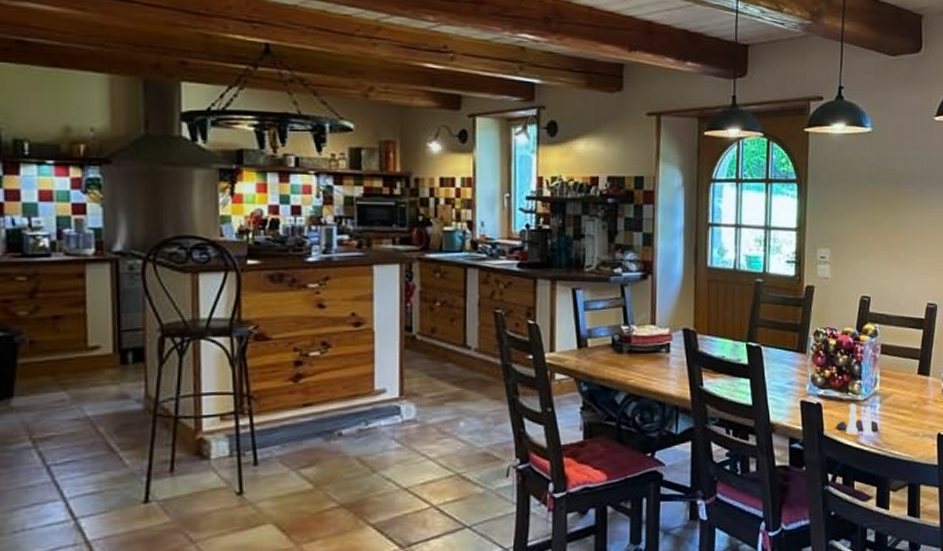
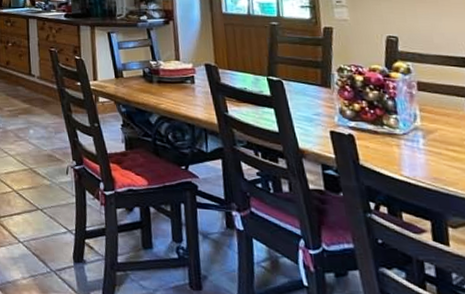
salt and pepper shaker set: present [836,402,879,435] -> none [373,136,425,169]

